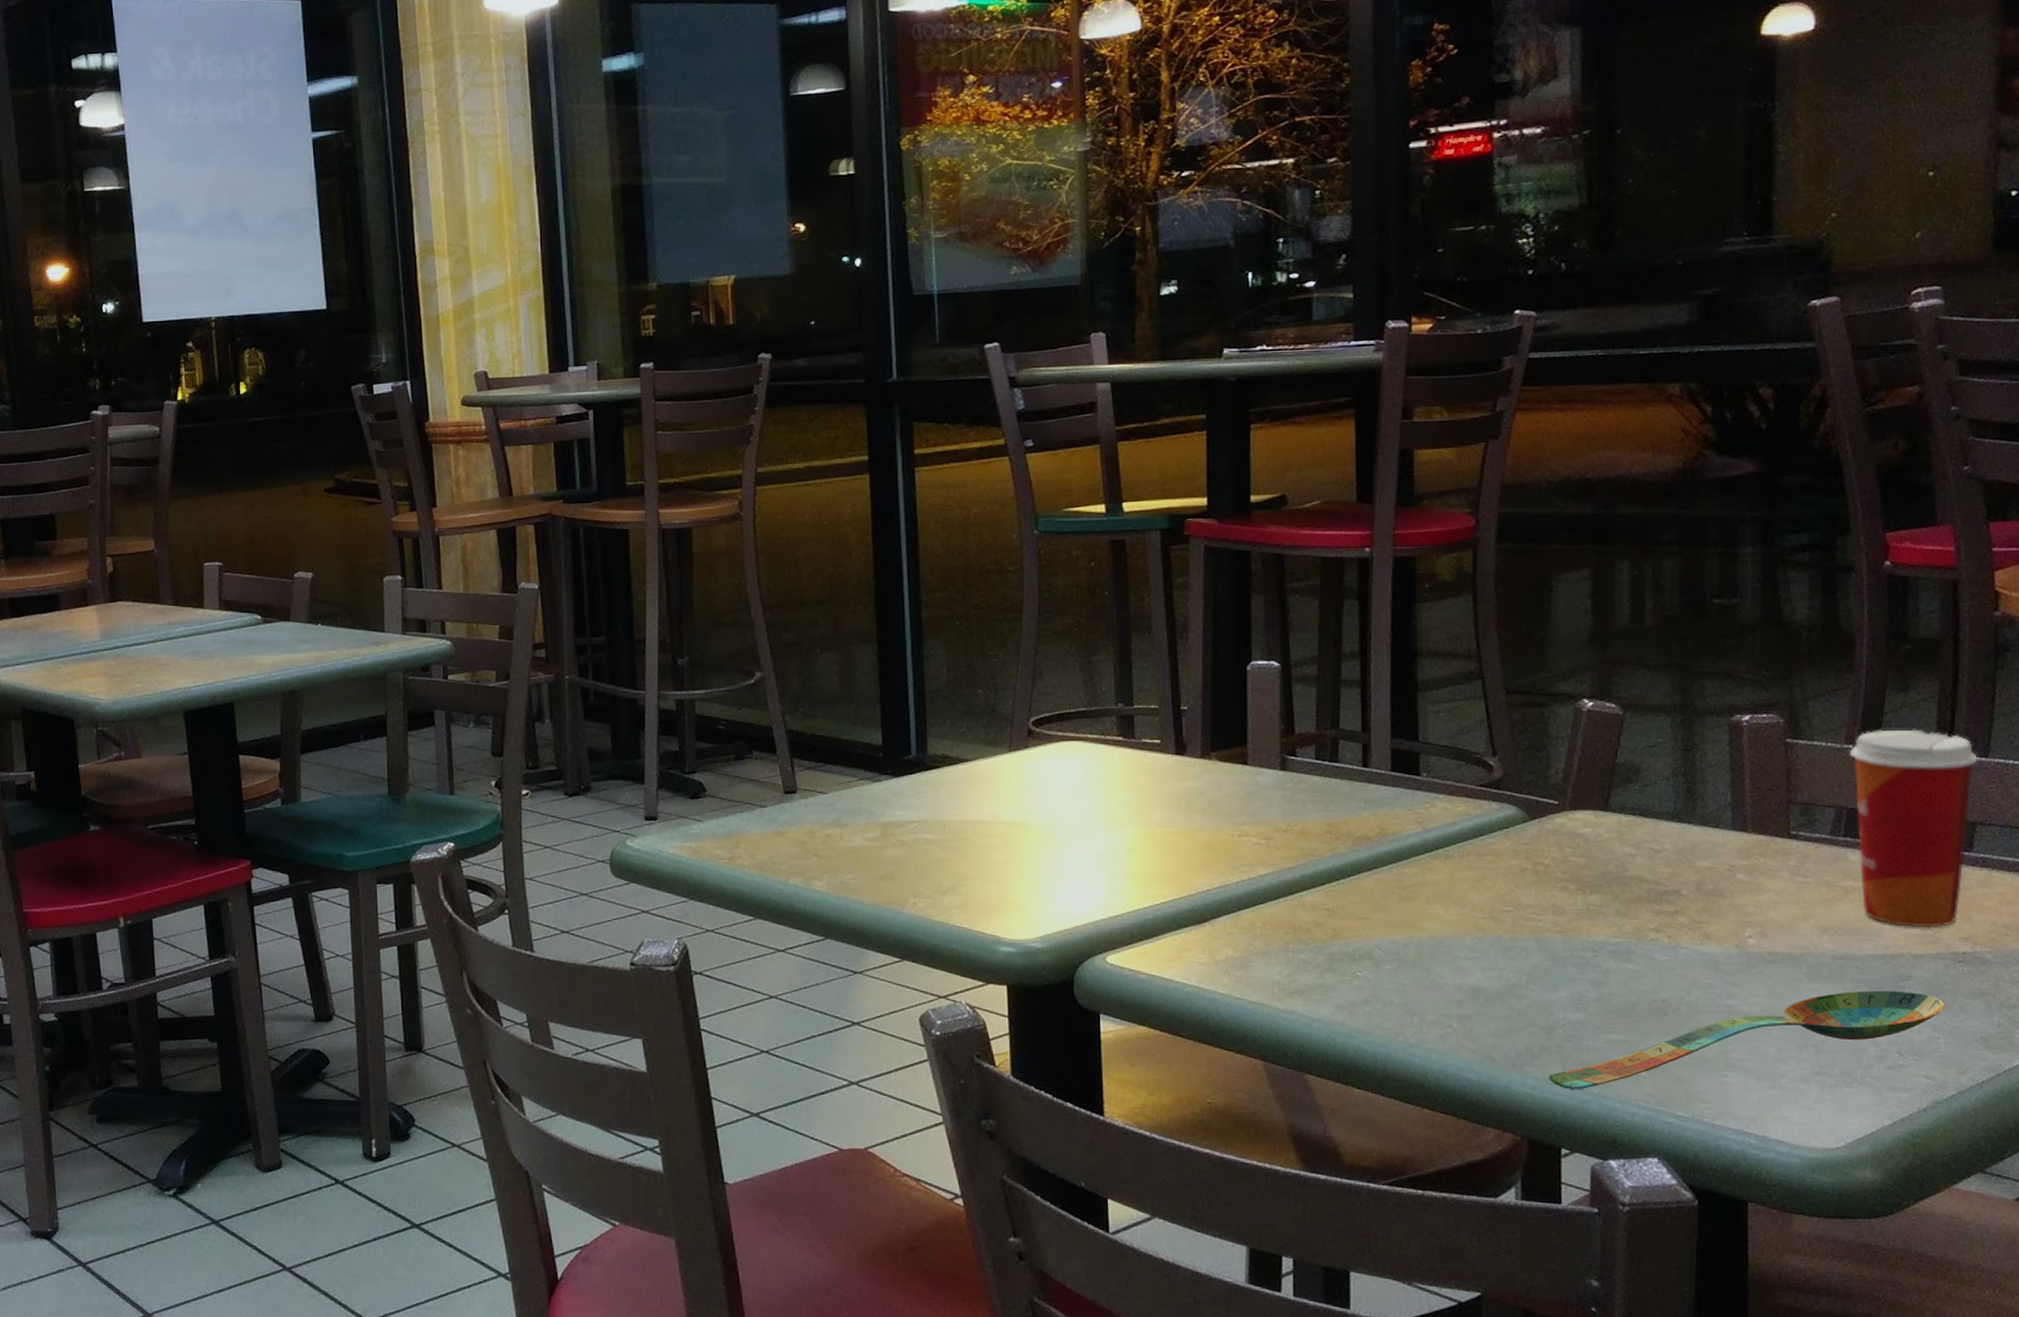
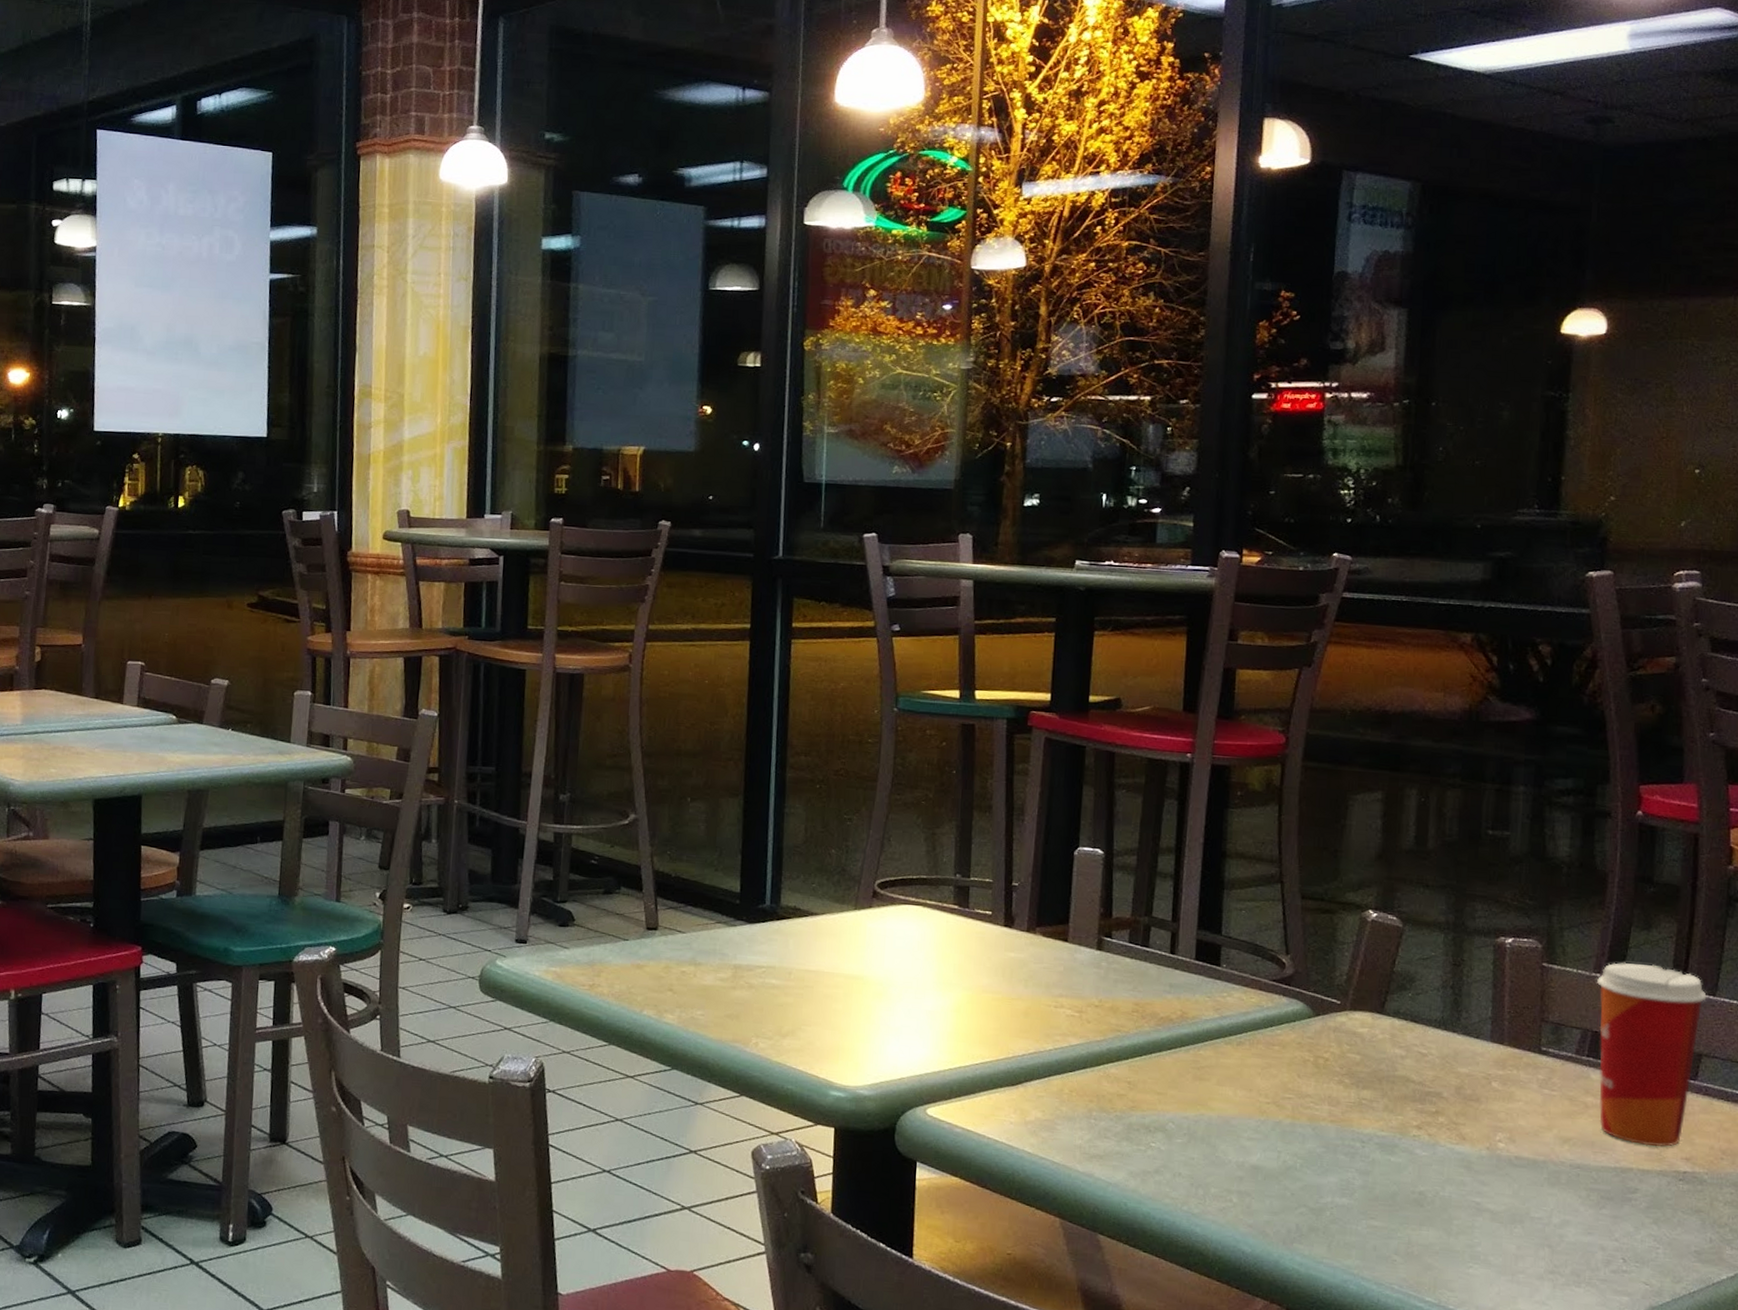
spoon: present [1549,990,1945,1089] -> none [1315,1199,1666,1269]

